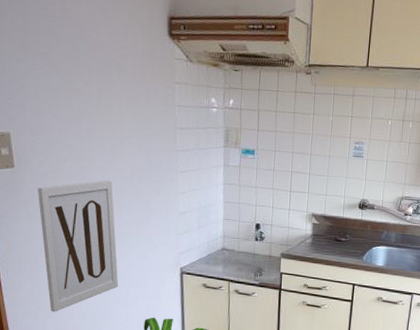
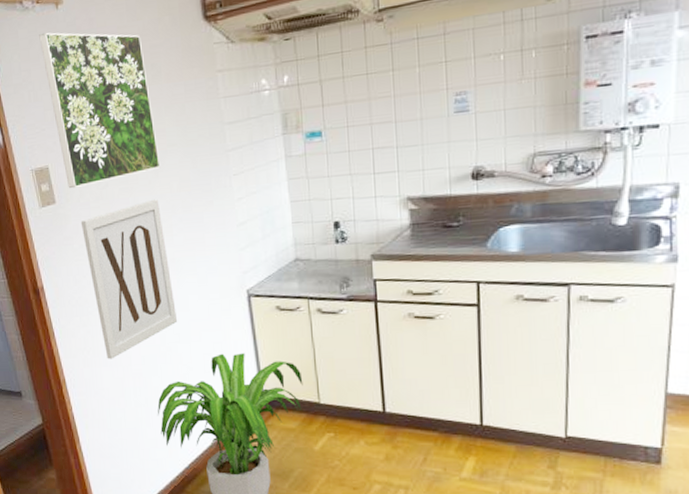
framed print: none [12,9,117,158] -> present [39,32,161,189]

